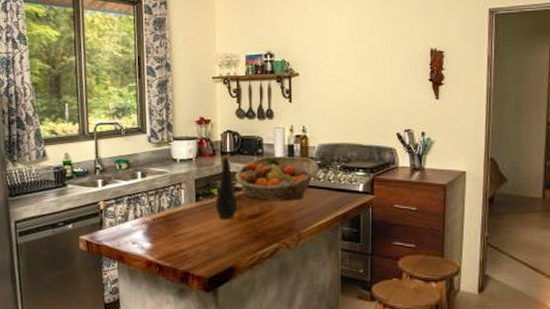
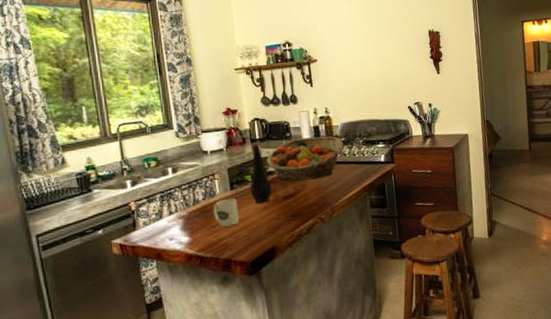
mug: none [176,210,201,239] -> present [213,198,239,227]

